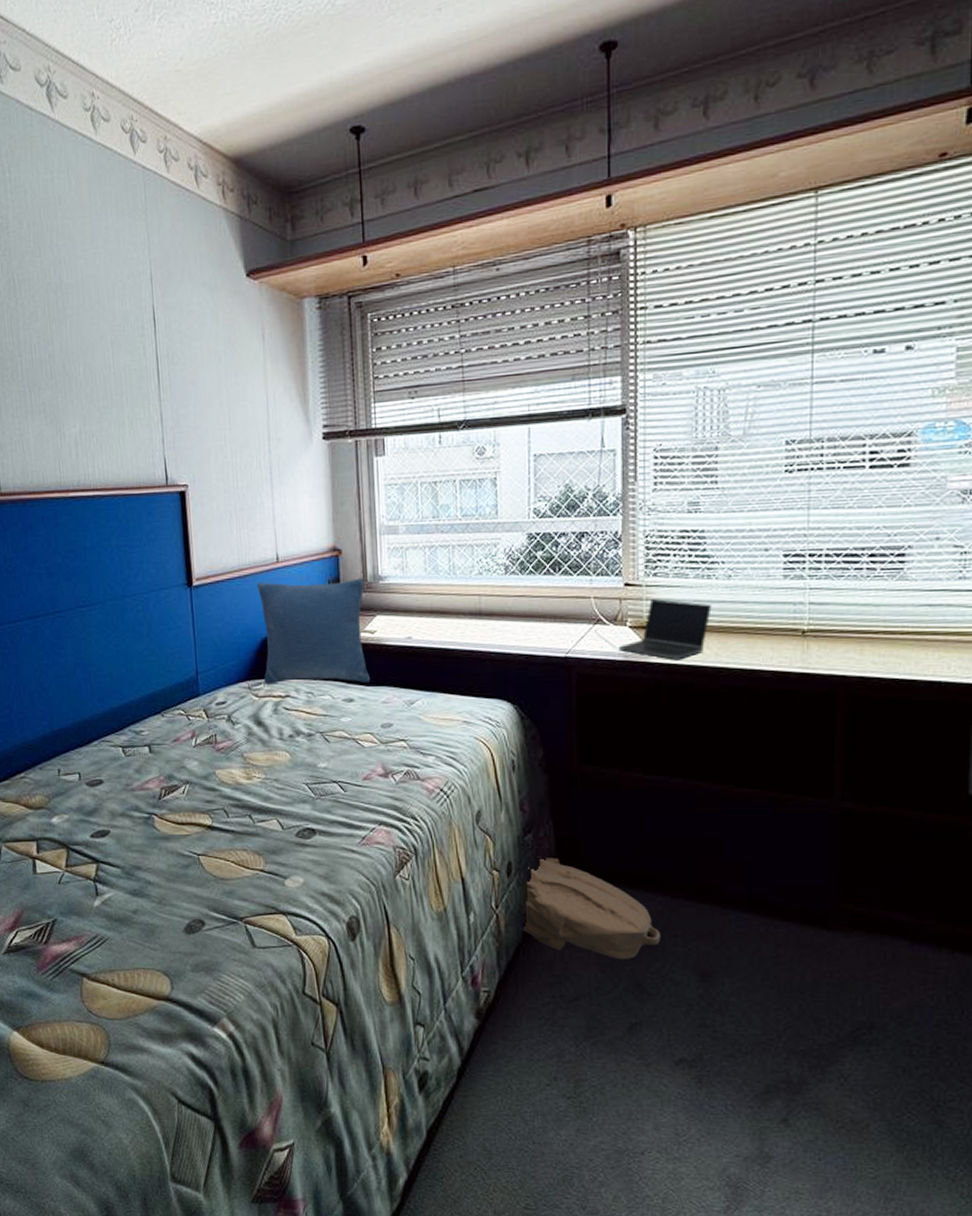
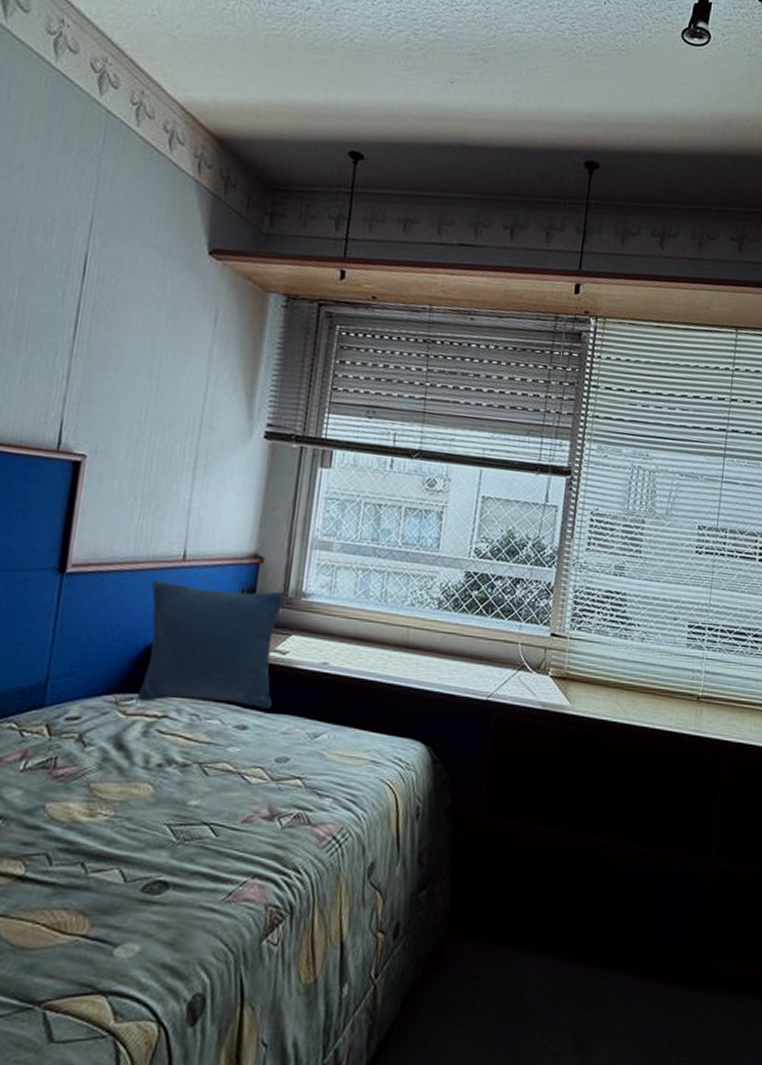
backpack: present [521,858,660,959] -> none [400,918,544,1032]
laptop computer: present [617,599,712,660] -> none [537,652,625,714]

